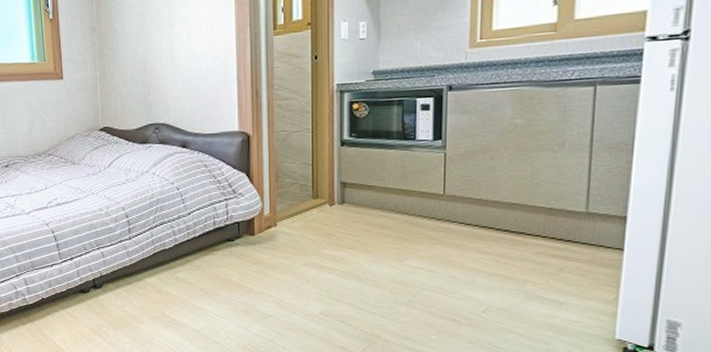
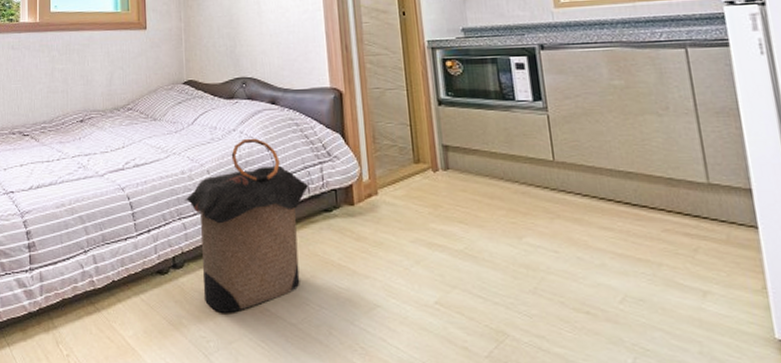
laundry hamper: none [101,178,215,322] -> present [183,138,310,313]

